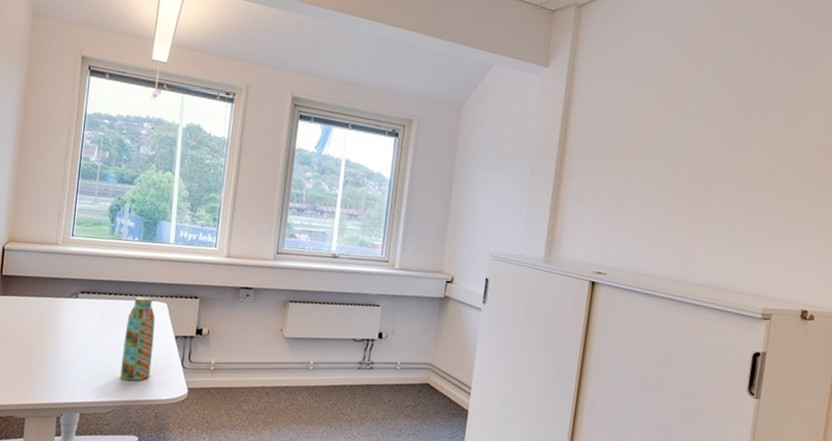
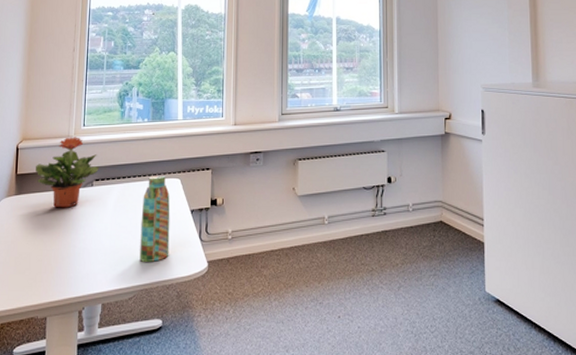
potted plant: none [21,245,87,316] -> present [36,137,100,208]

